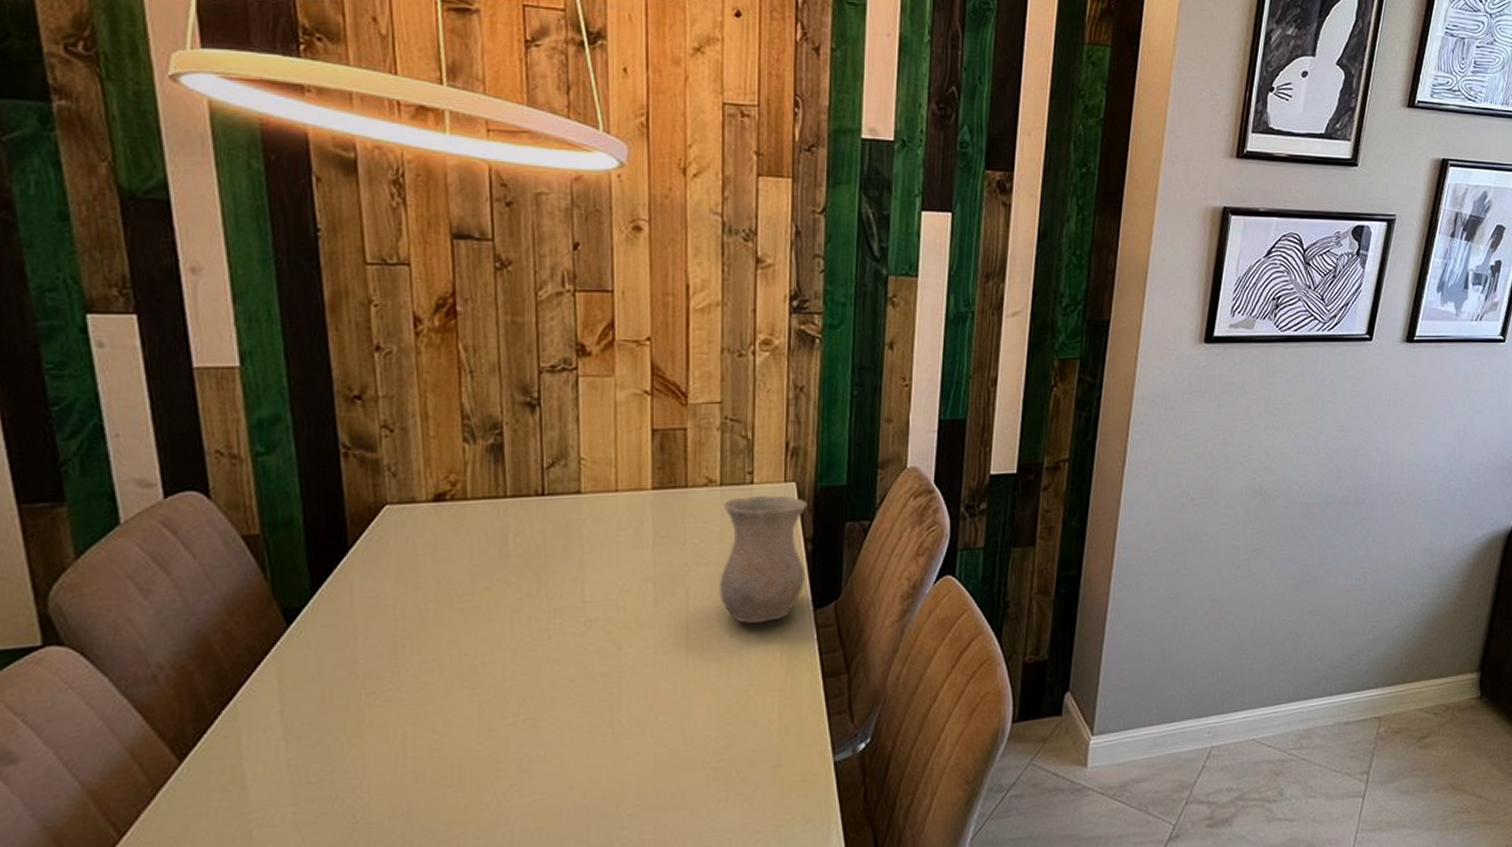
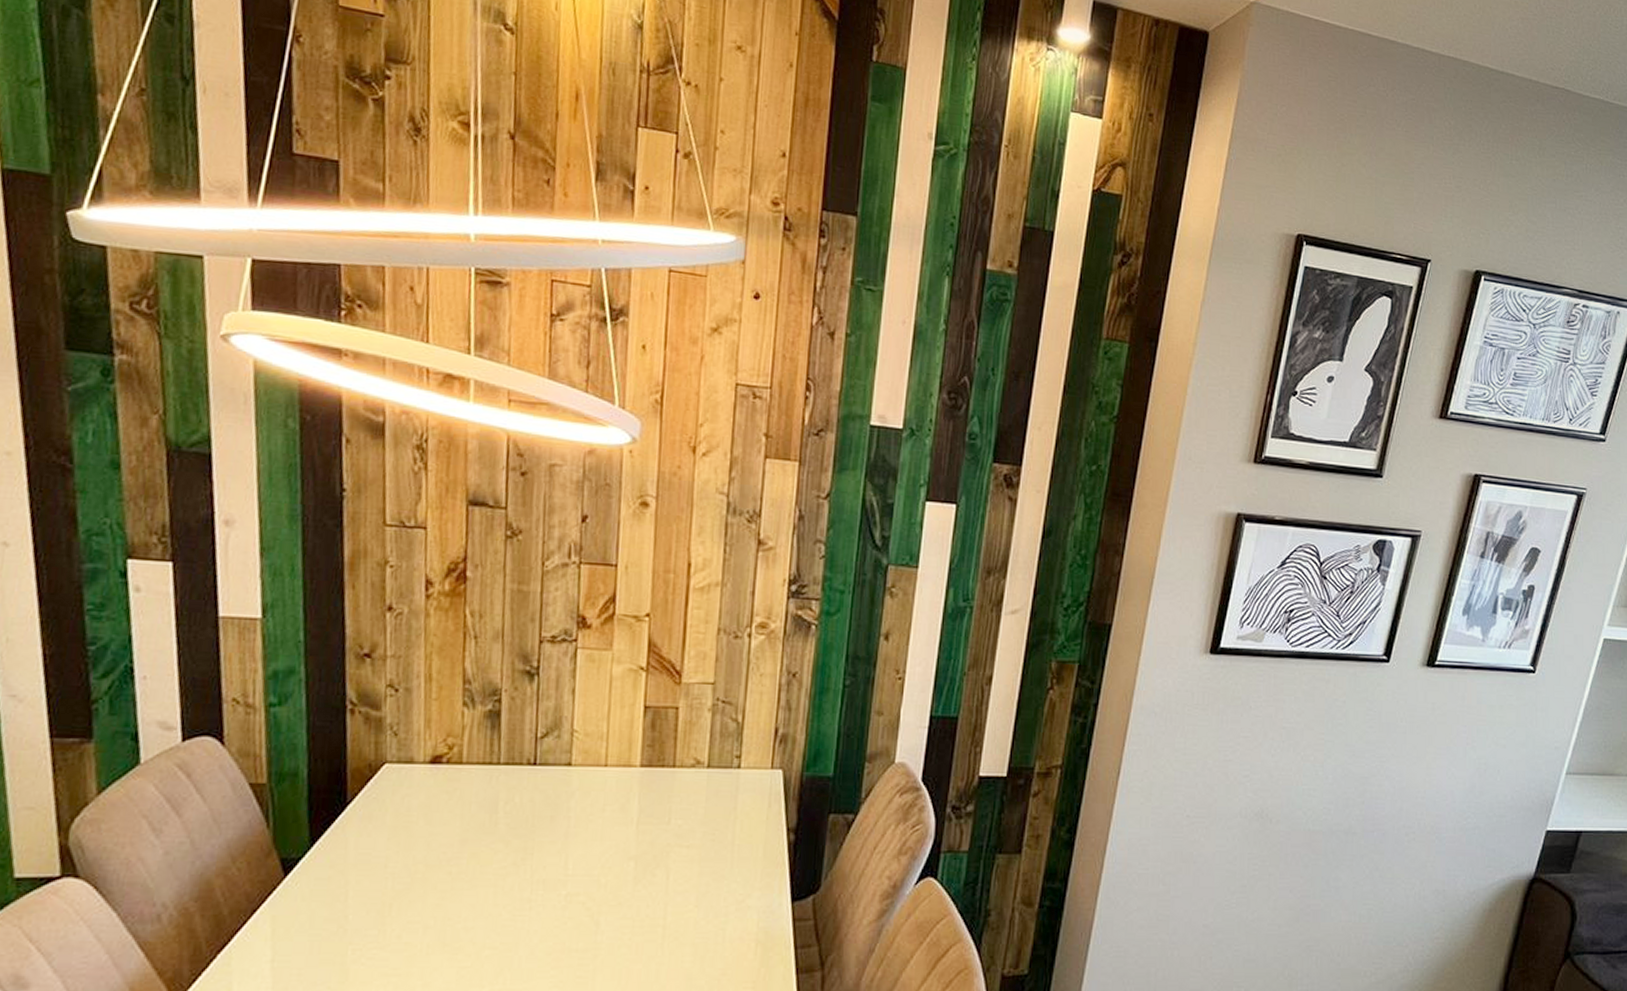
vase: present [720,496,807,623] -> none [699,781,792,910]

